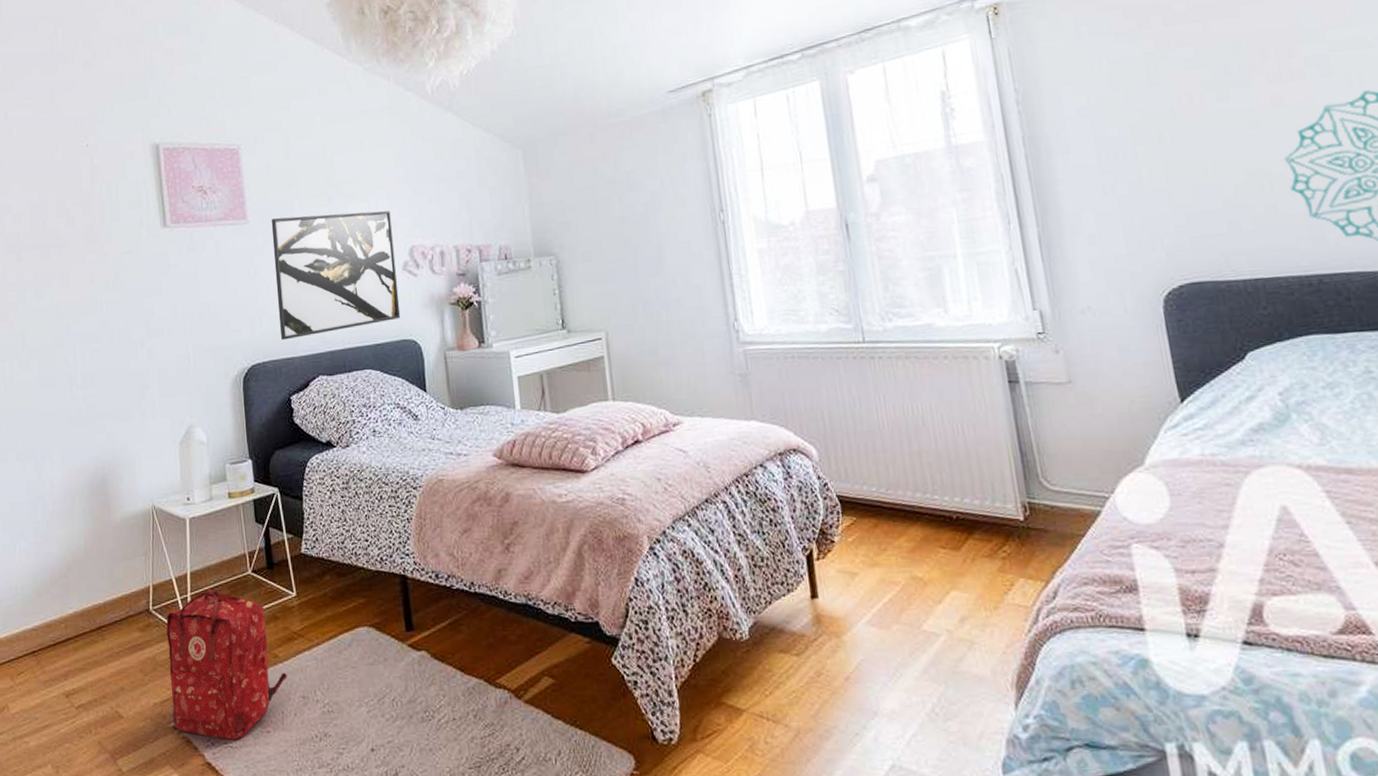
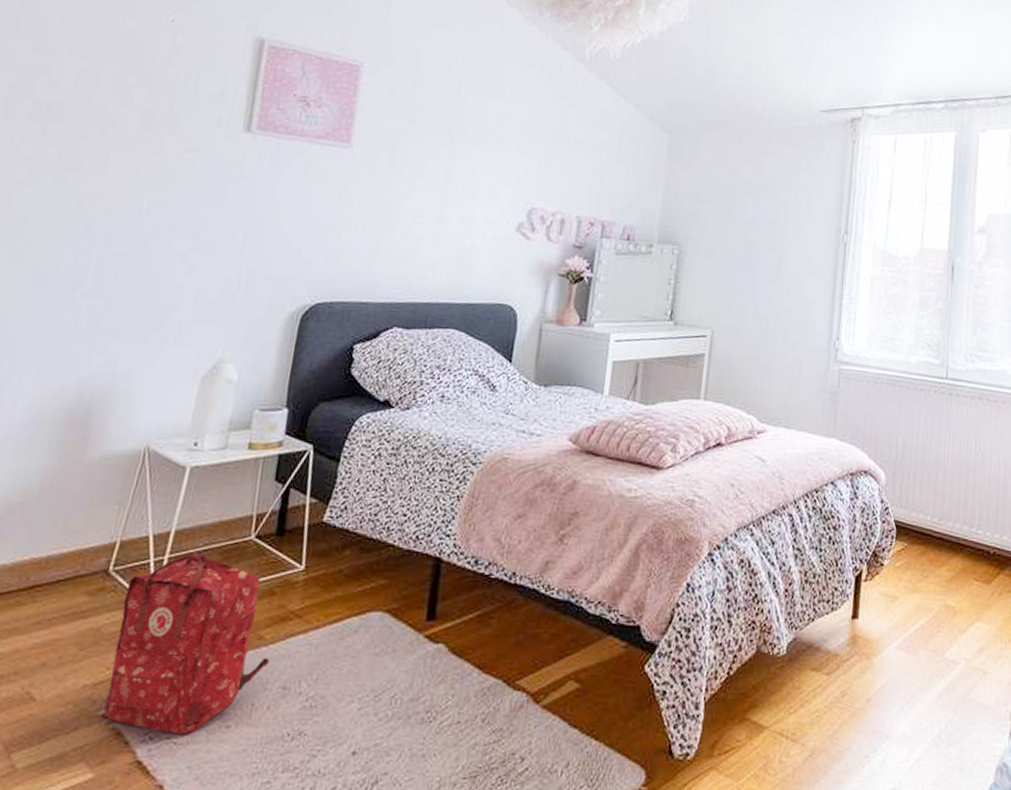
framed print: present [271,211,401,341] -> none [358,148,518,283]

